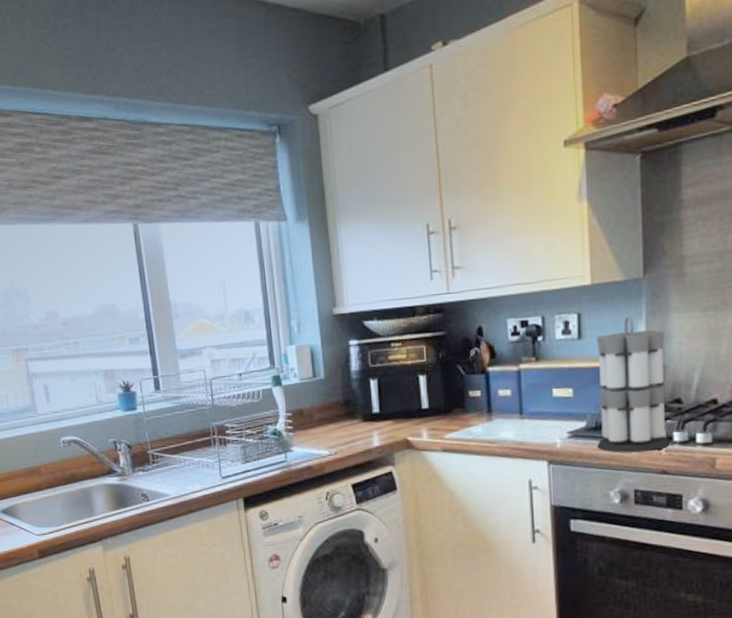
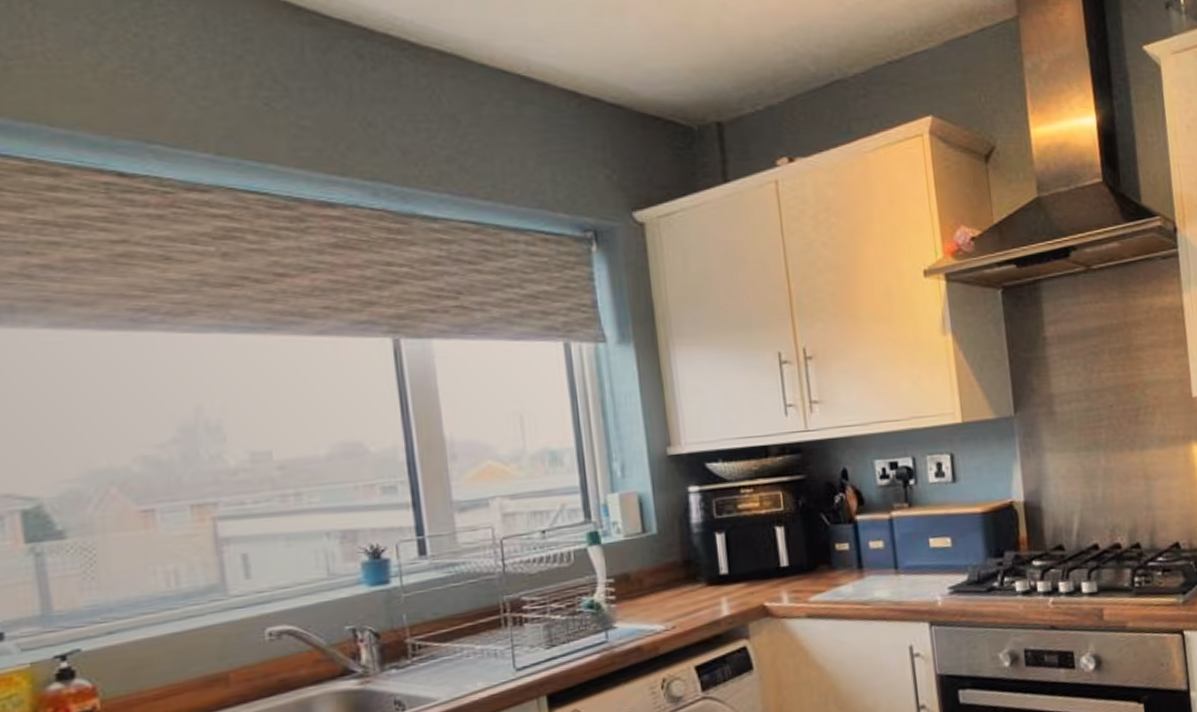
spice rack: present [596,315,669,454] -> none [971,456,1056,609]

